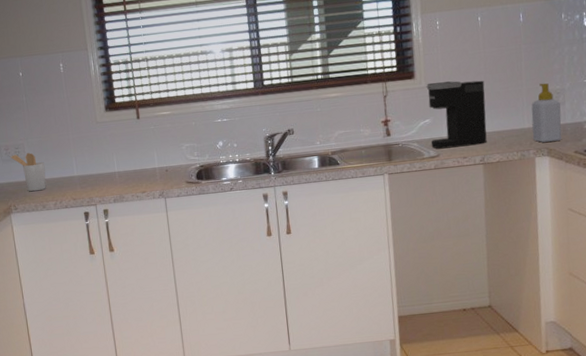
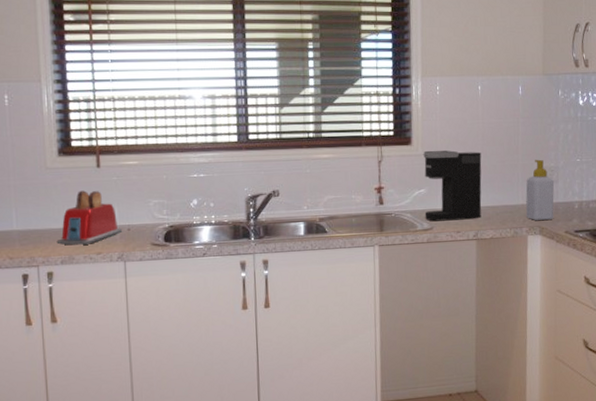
toaster: none [109,139,162,186] -> present [56,190,123,245]

